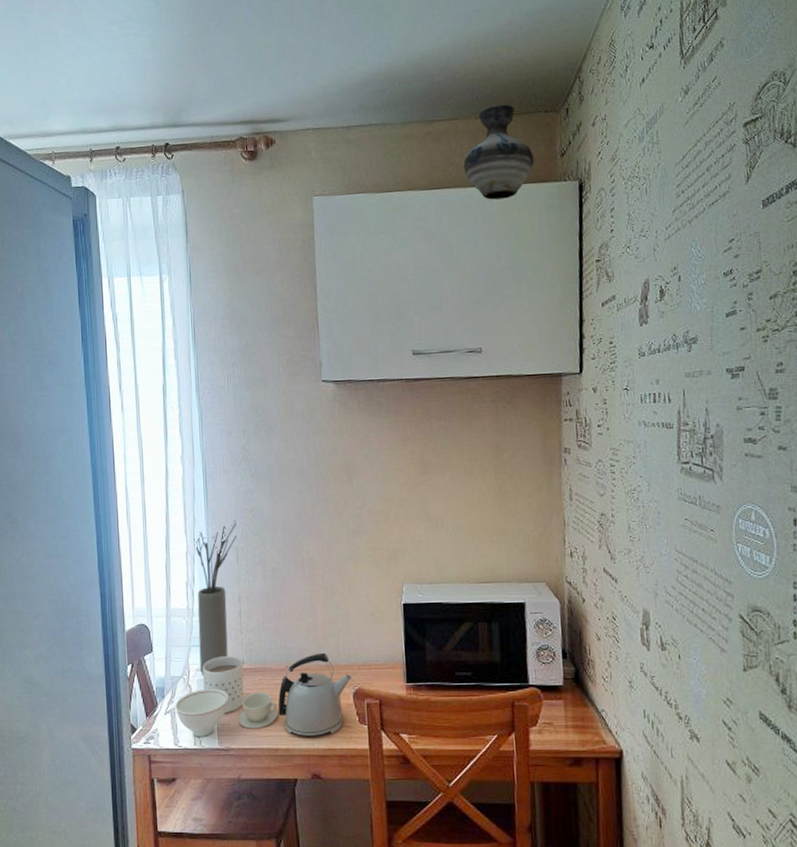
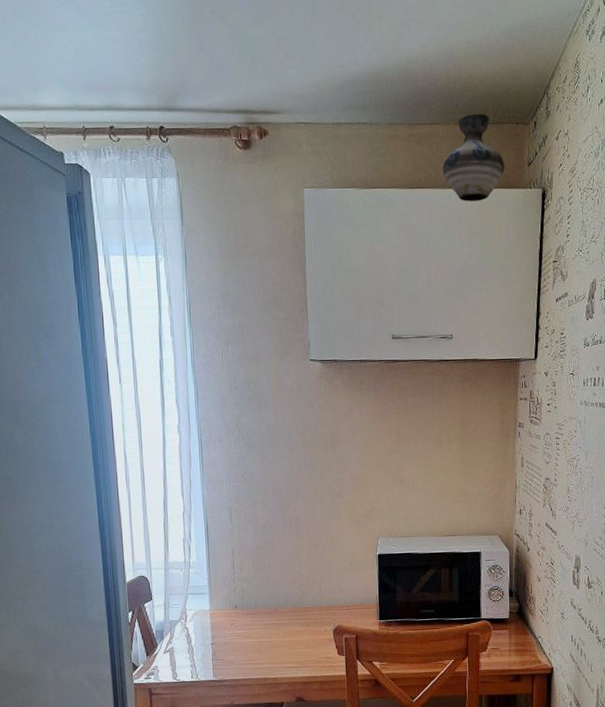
bowl: present [175,688,229,738] -> none [173,629,223,672]
vase: present [194,521,237,676] -> none [190,484,231,620]
mug: present [203,656,244,714] -> none [199,602,237,651]
teacup: present [238,692,278,729] -> none [231,631,267,663]
kettle: present [278,652,352,736] -> none [267,597,332,667]

